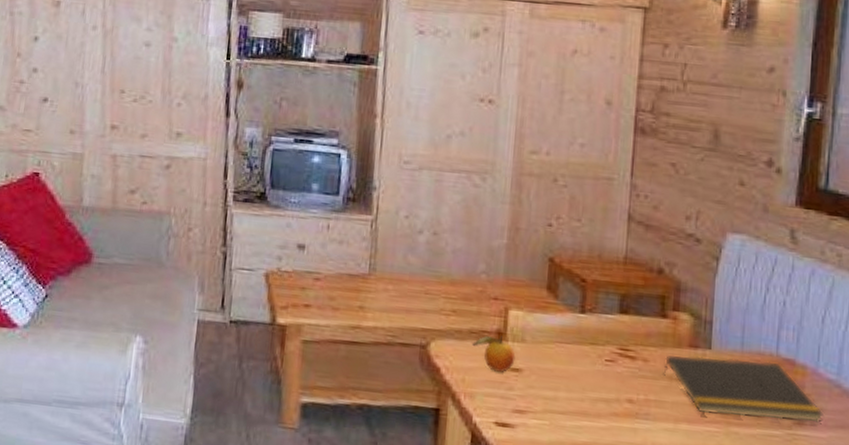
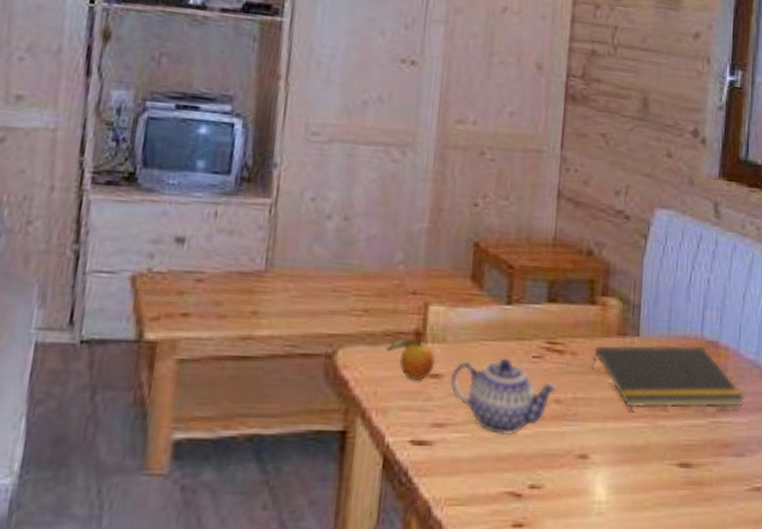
teapot: none [529,359,630,427] -> present [449,358,558,436]

